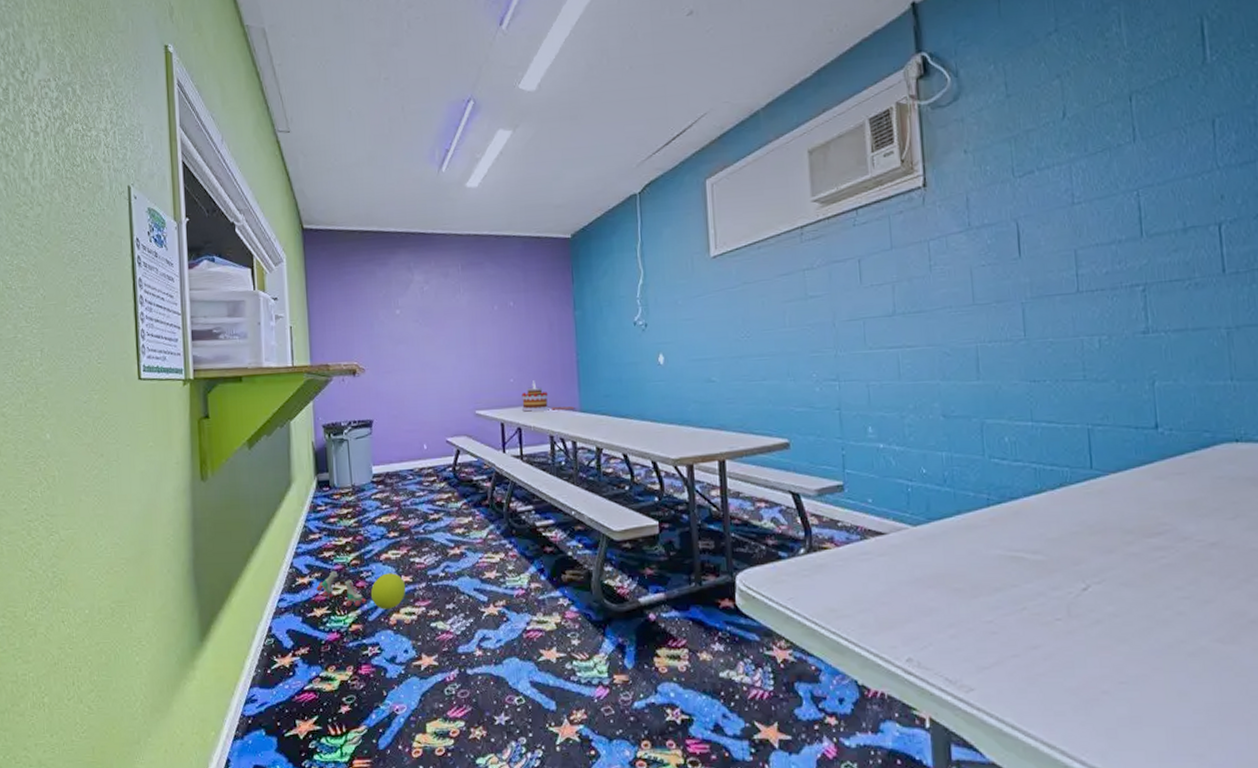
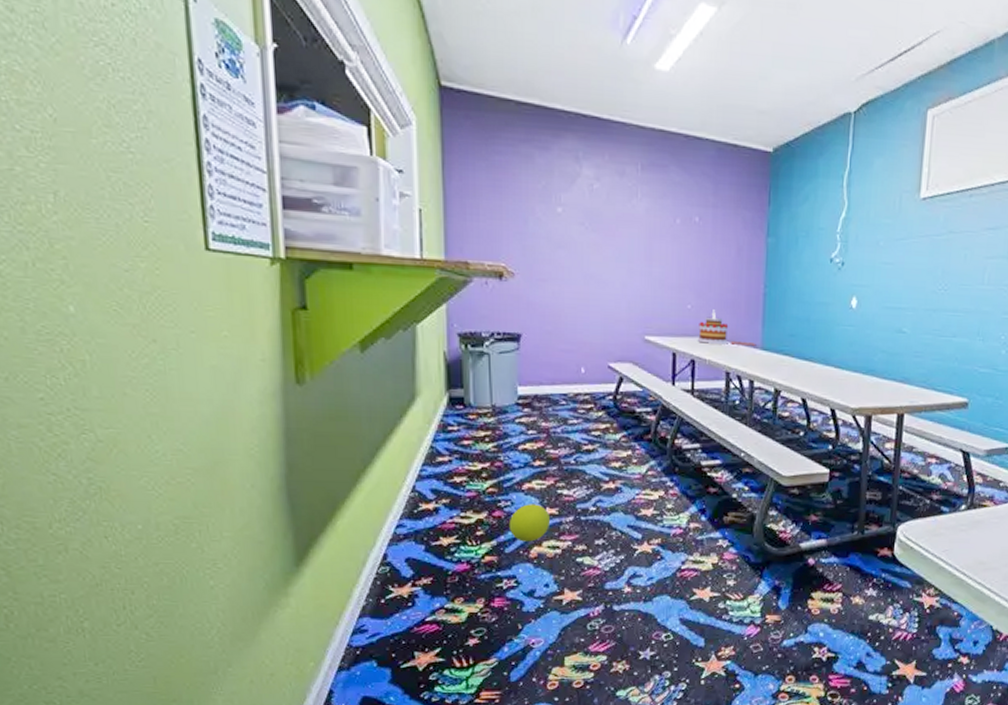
roller skate: present [316,571,367,608] -> none [443,498,504,538]

